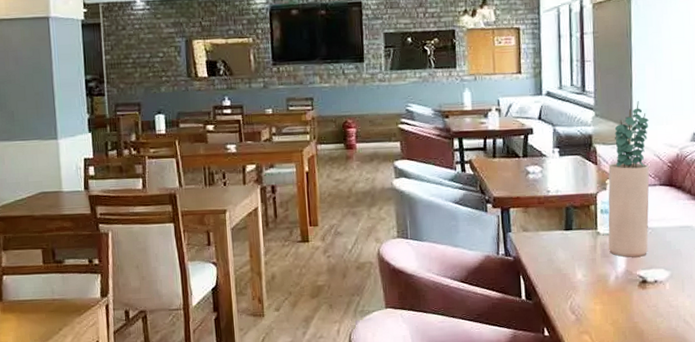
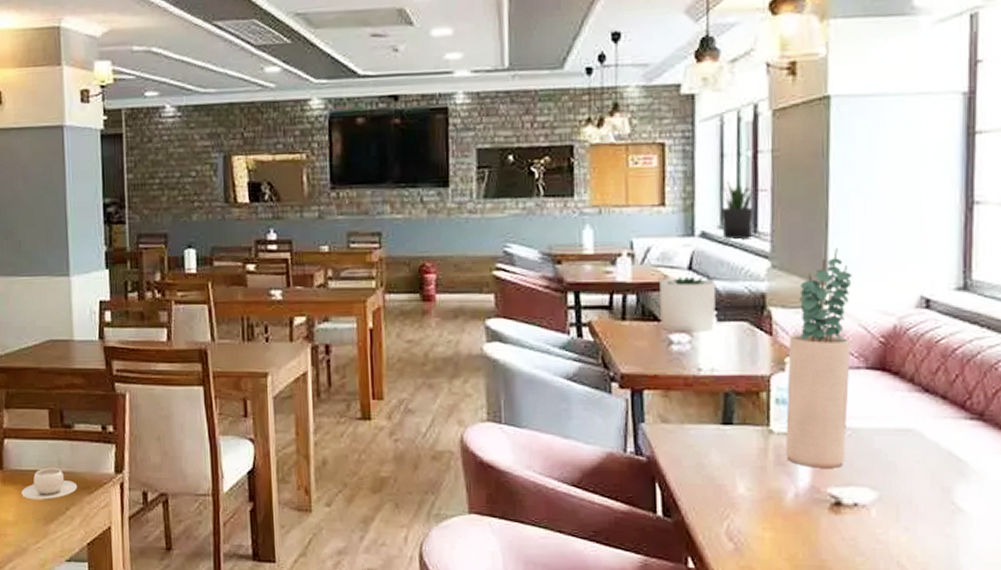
teacup: none [19,296,69,324] -> present [21,467,78,500]
planter: none [519,124,558,165] -> present [660,276,715,333]
planter: none [560,55,583,97] -> present [721,181,754,240]

